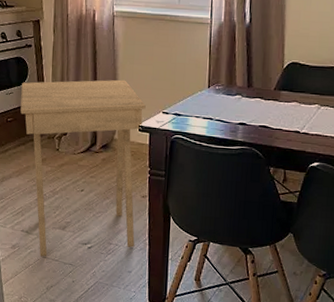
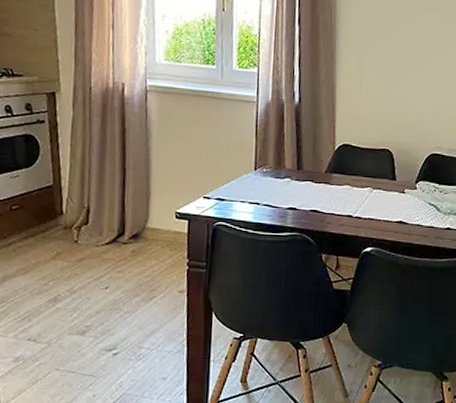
side table: present [20,79,146,257] -> none [29,161,184,369]

